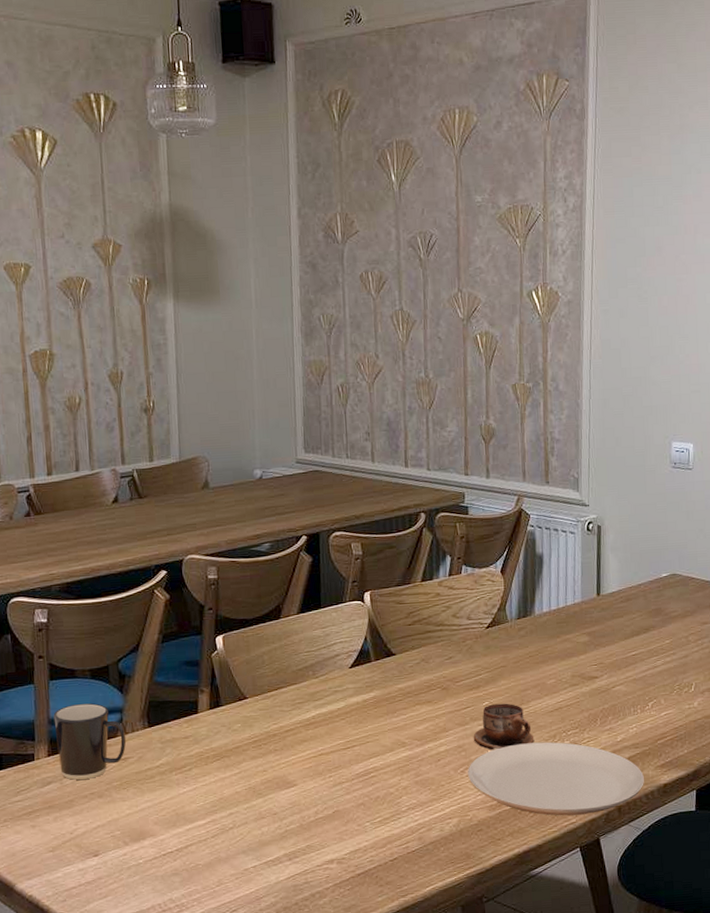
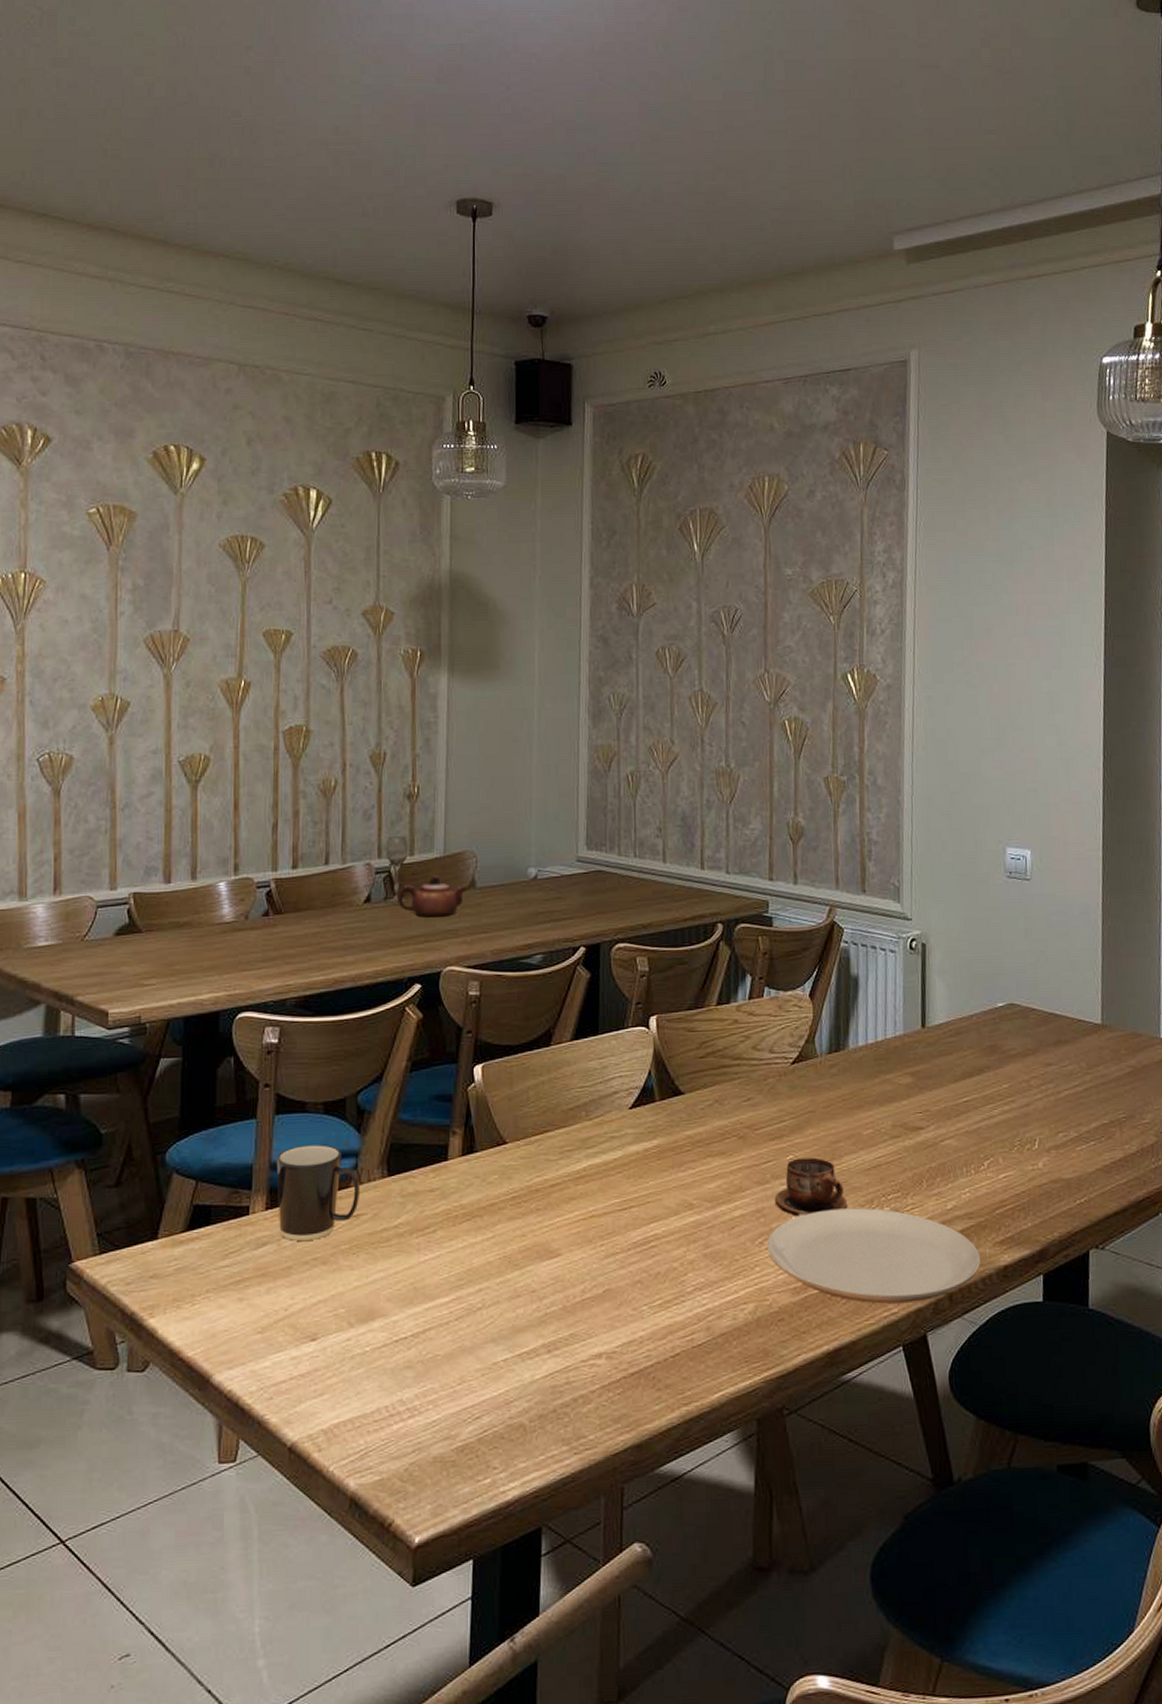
wineglass: none [127,445,151,504] -> present [384,836,410,904]
teapot: none [141,478,203,515] -> present [398,875,468,918]

